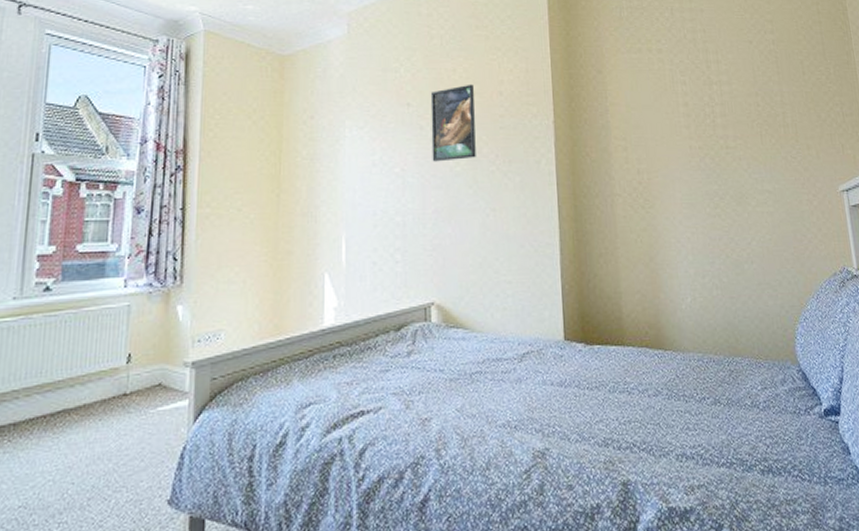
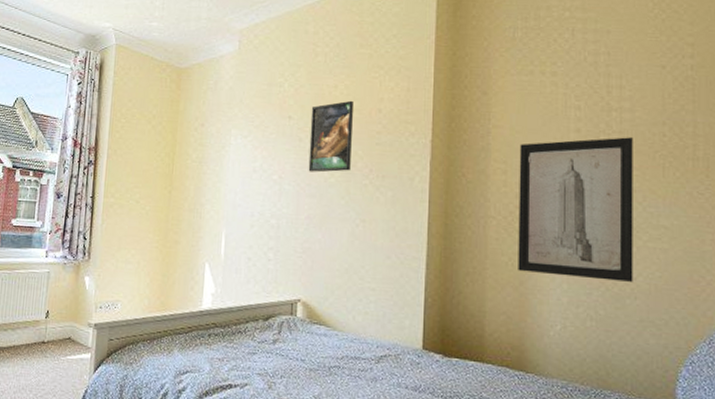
wall art: none [636,108,749,248] -> present [518,137,633,282]

